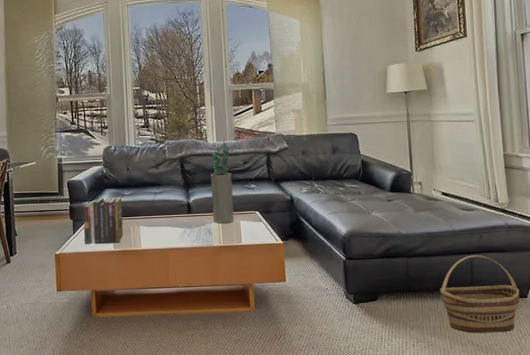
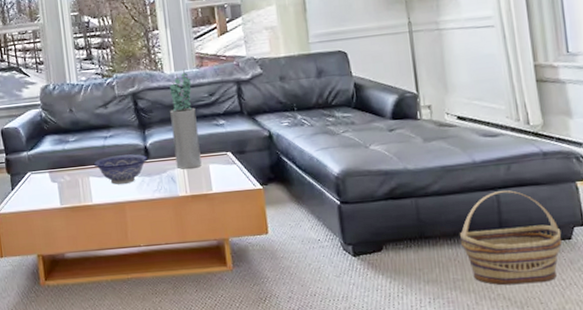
books: present [83,197,124,244] -> none [21,144,71,202]
decorative bowl: none [144,209,191,234] -> present [93,154,149,185]

